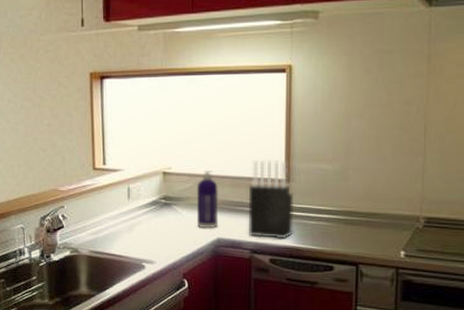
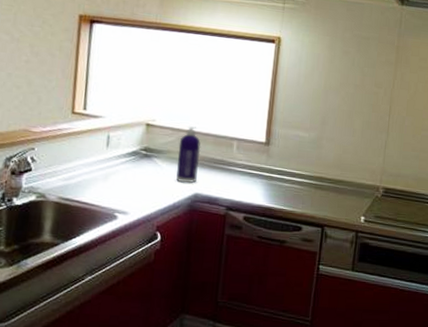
knife block: present [249,160,294,239] -> none [226,122,272,199]

